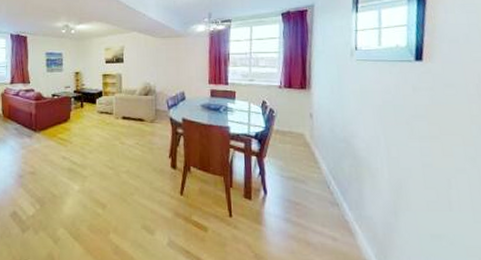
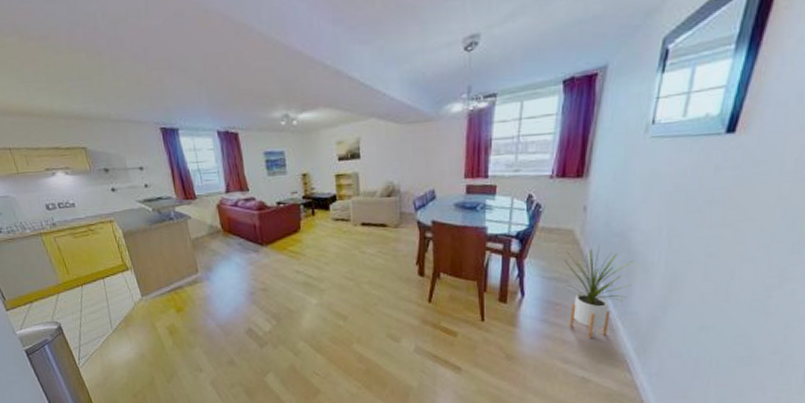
house plant: none [299,147,362,242] -> present [563,244,633,339]

